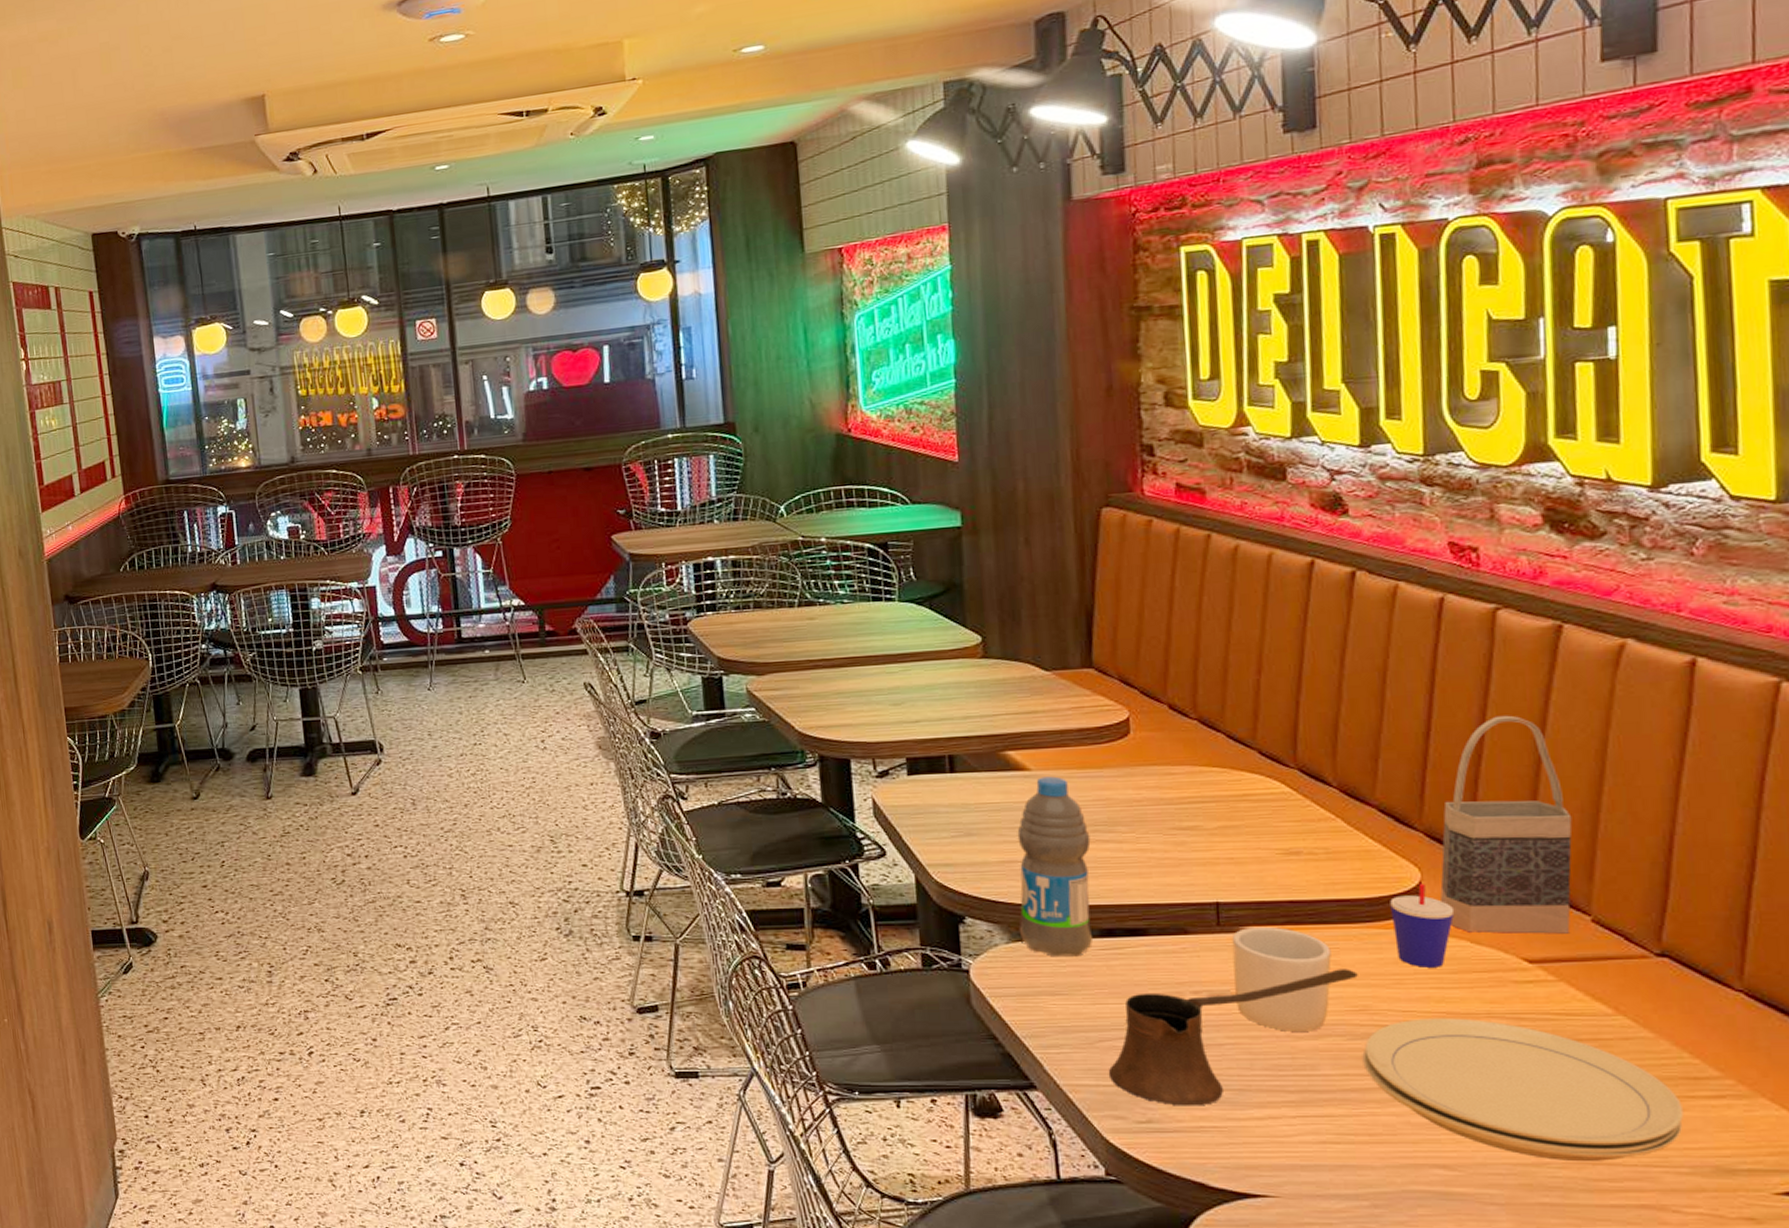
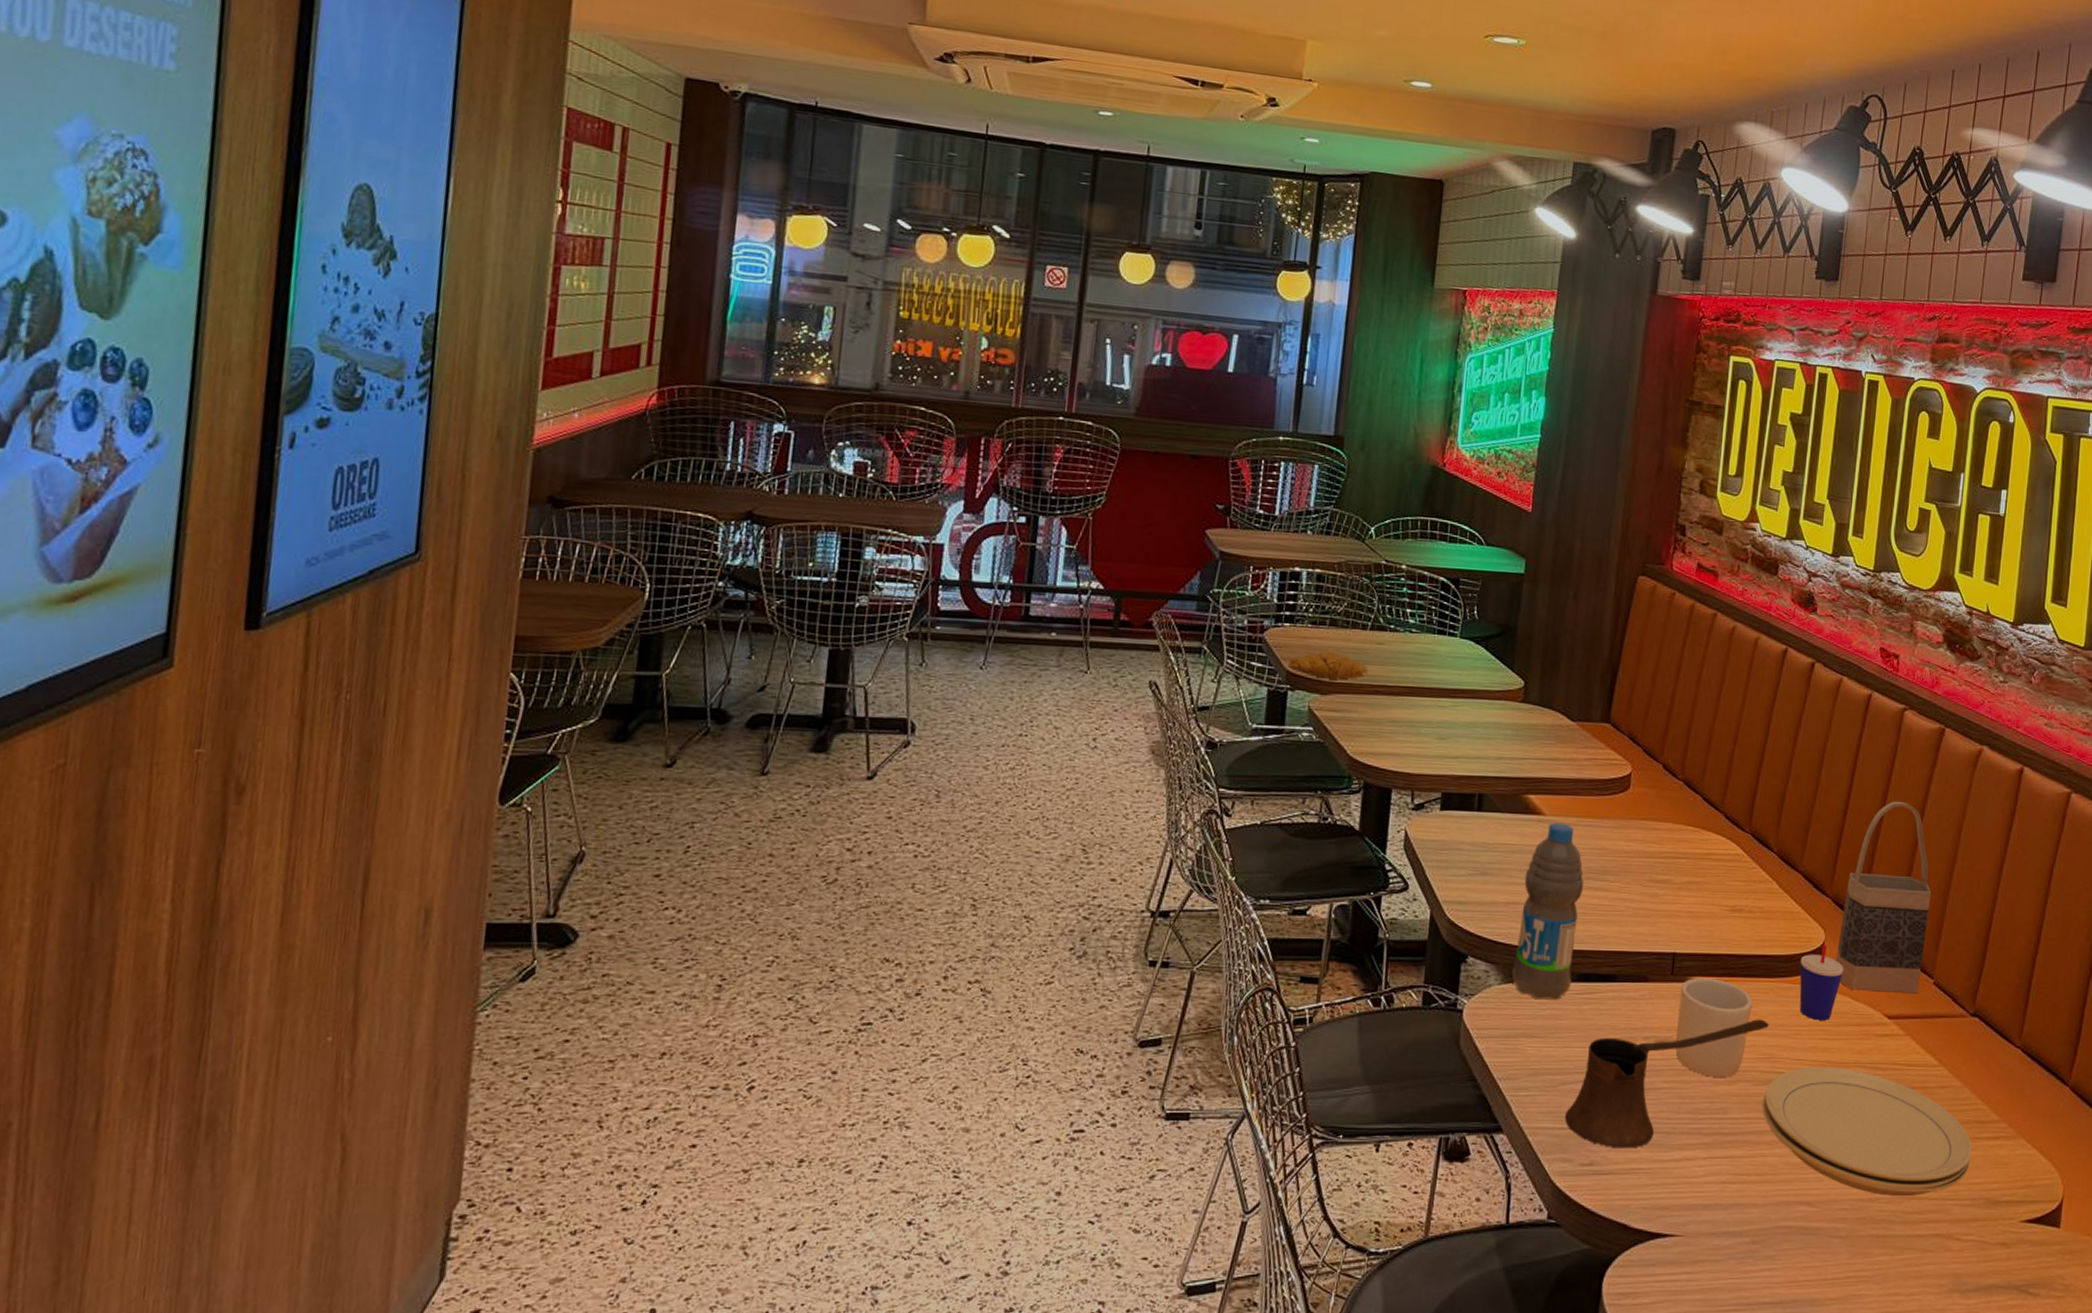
croissant: none [718,633,803,660] -> present [1288,651,1367,680]

